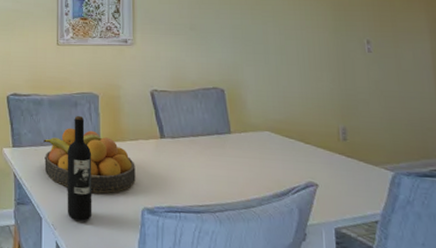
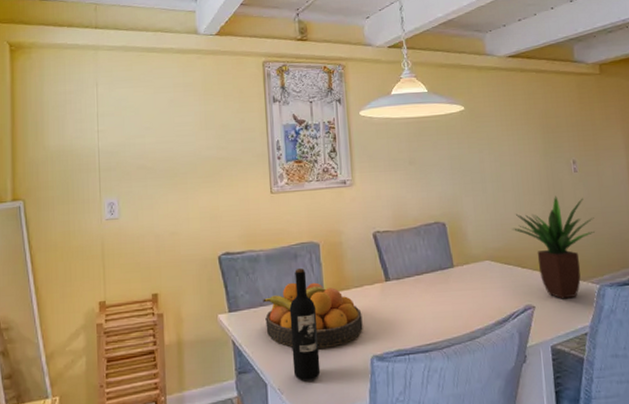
potted plant: none [296,74,390,182] -> present [512,195,595,299]

